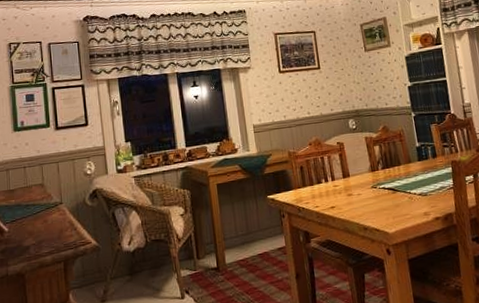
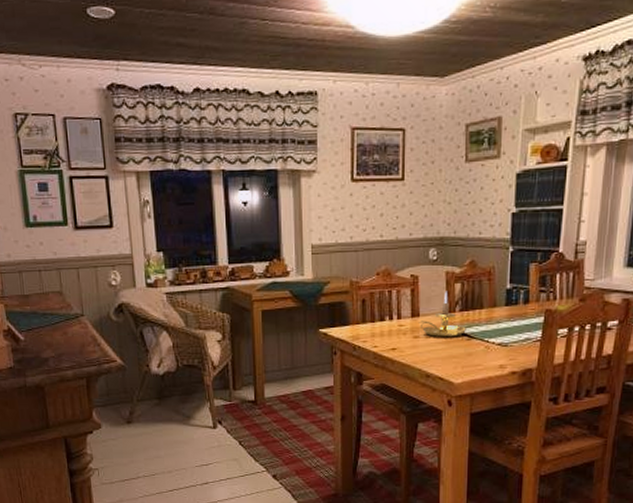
candle holder: none [349,153,391,194] -> present [418,291,466,338]

